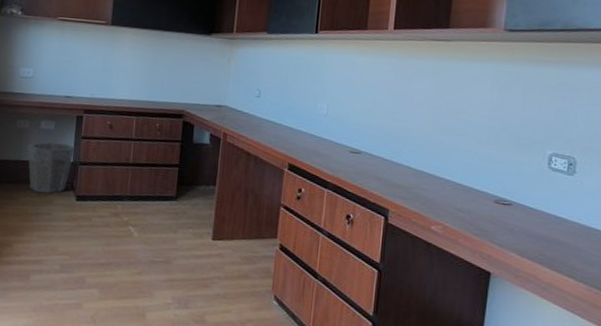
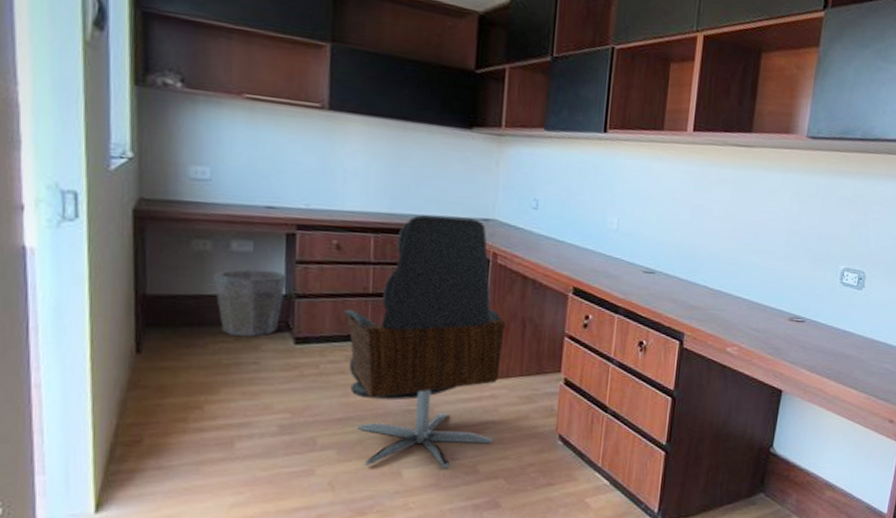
office chair: none [111,102,232,316] -> present [343,215,506,469]

